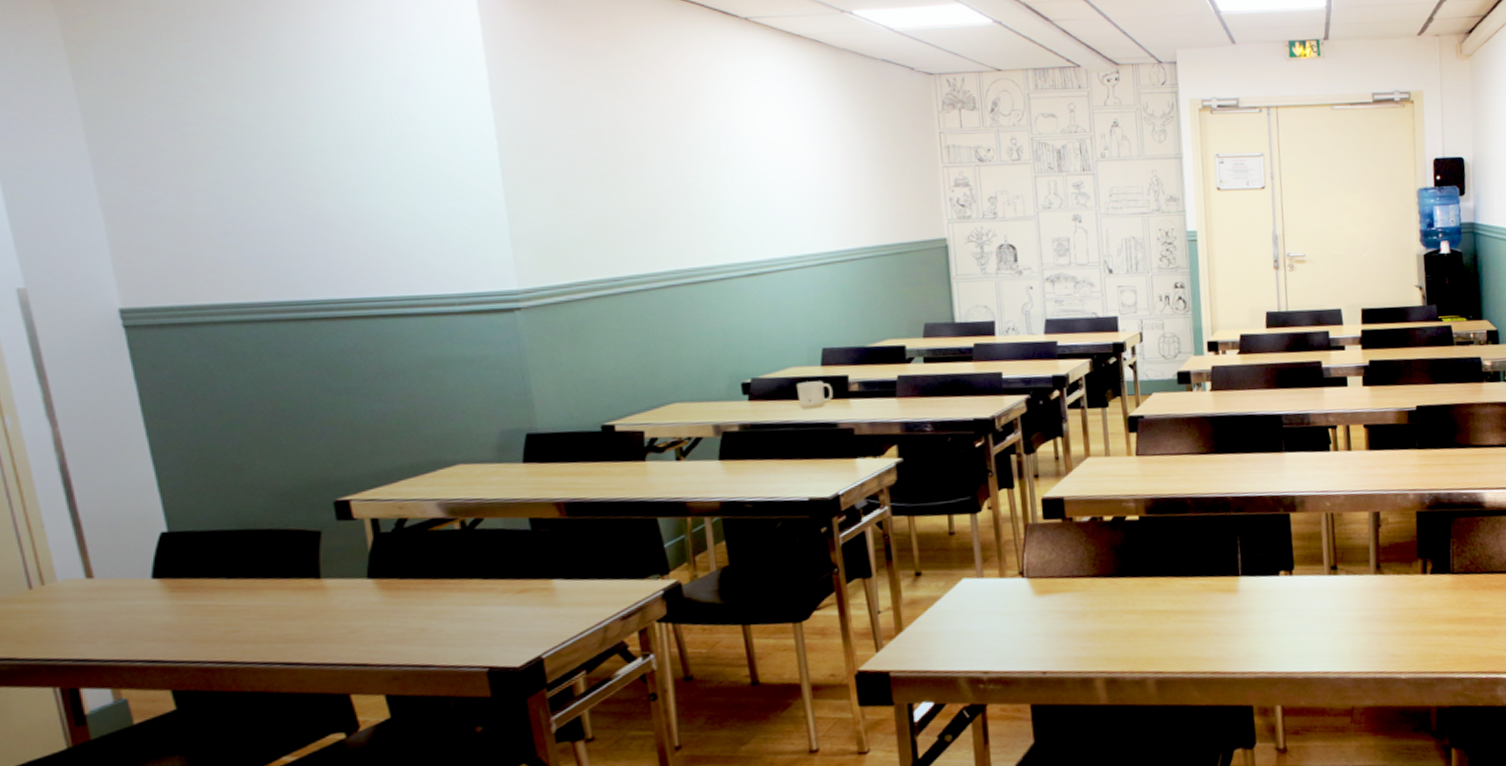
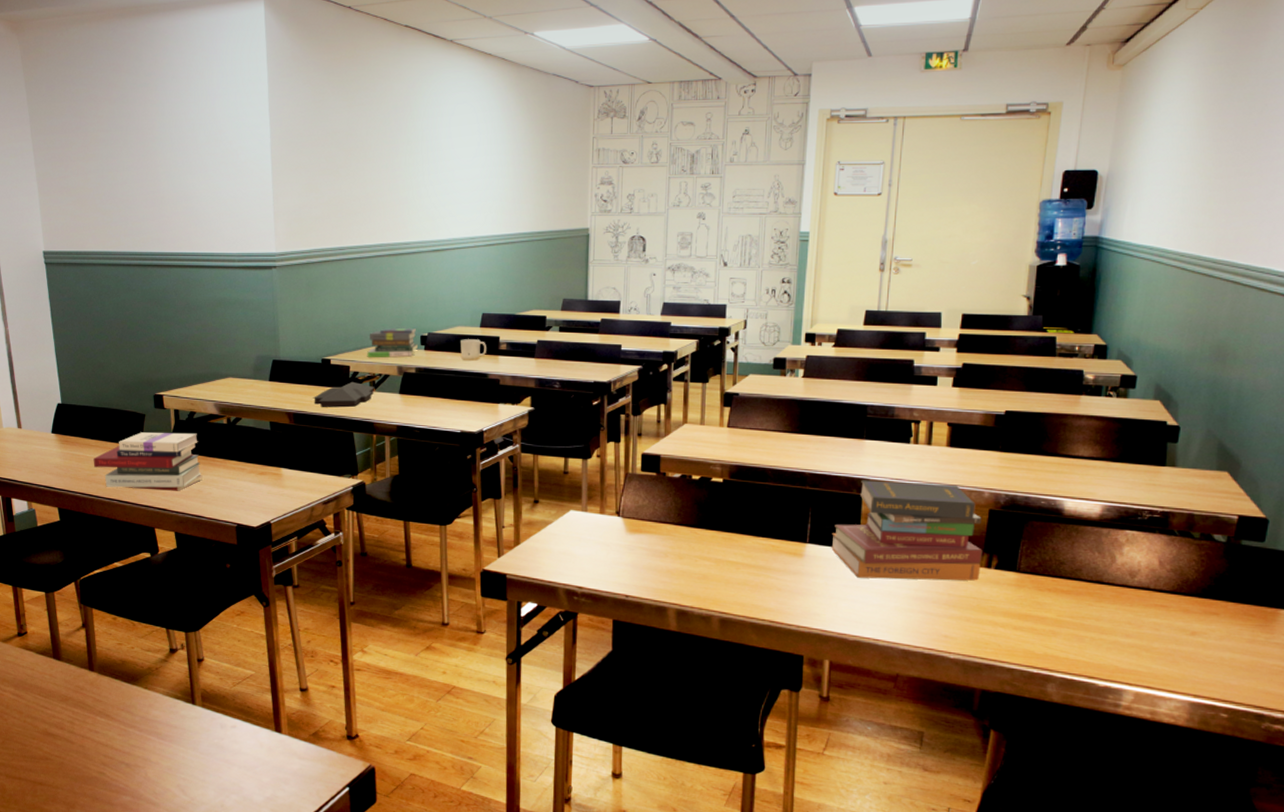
books: none [232,548,426,646] -> present [93,432,203,491]
papers: none [592,450,684,490] -> present [313,381,375,408]
books: none [667,375,739,418] -> present [367,328,418,358]
books: none [1264,490,1418,606] -> present [831,480,983,581]

